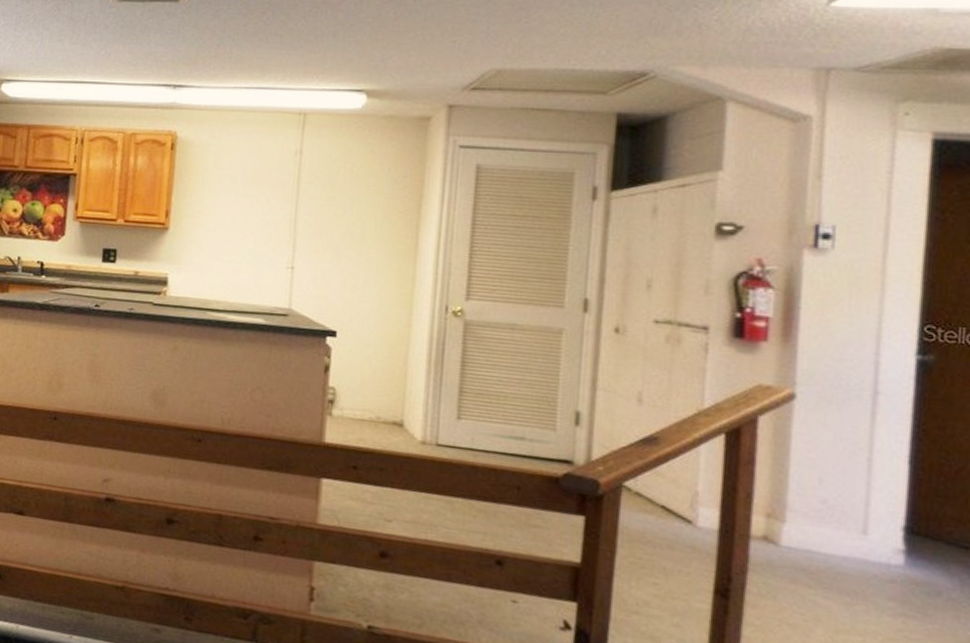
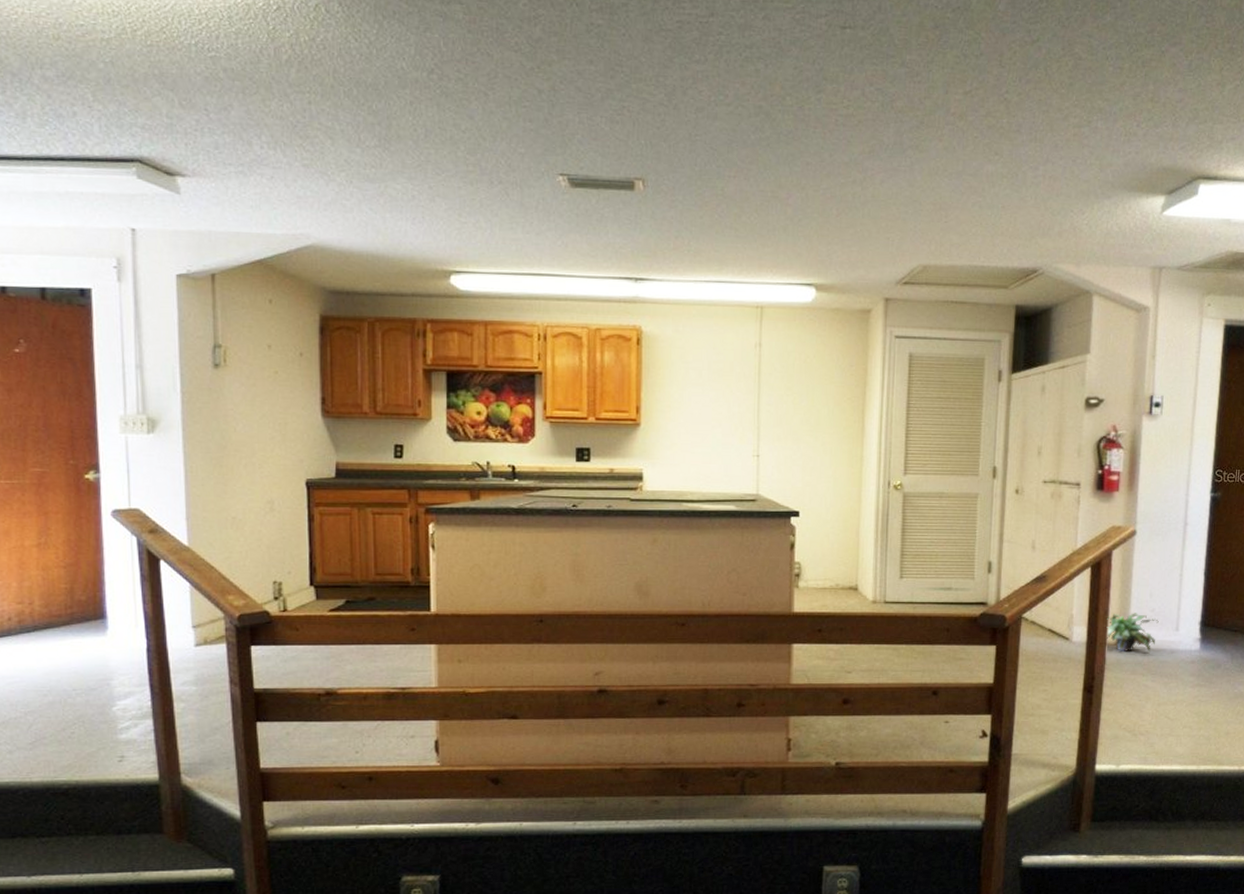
potted plant: none [748,498,834,558] -> present [1105,613,1159,653]

